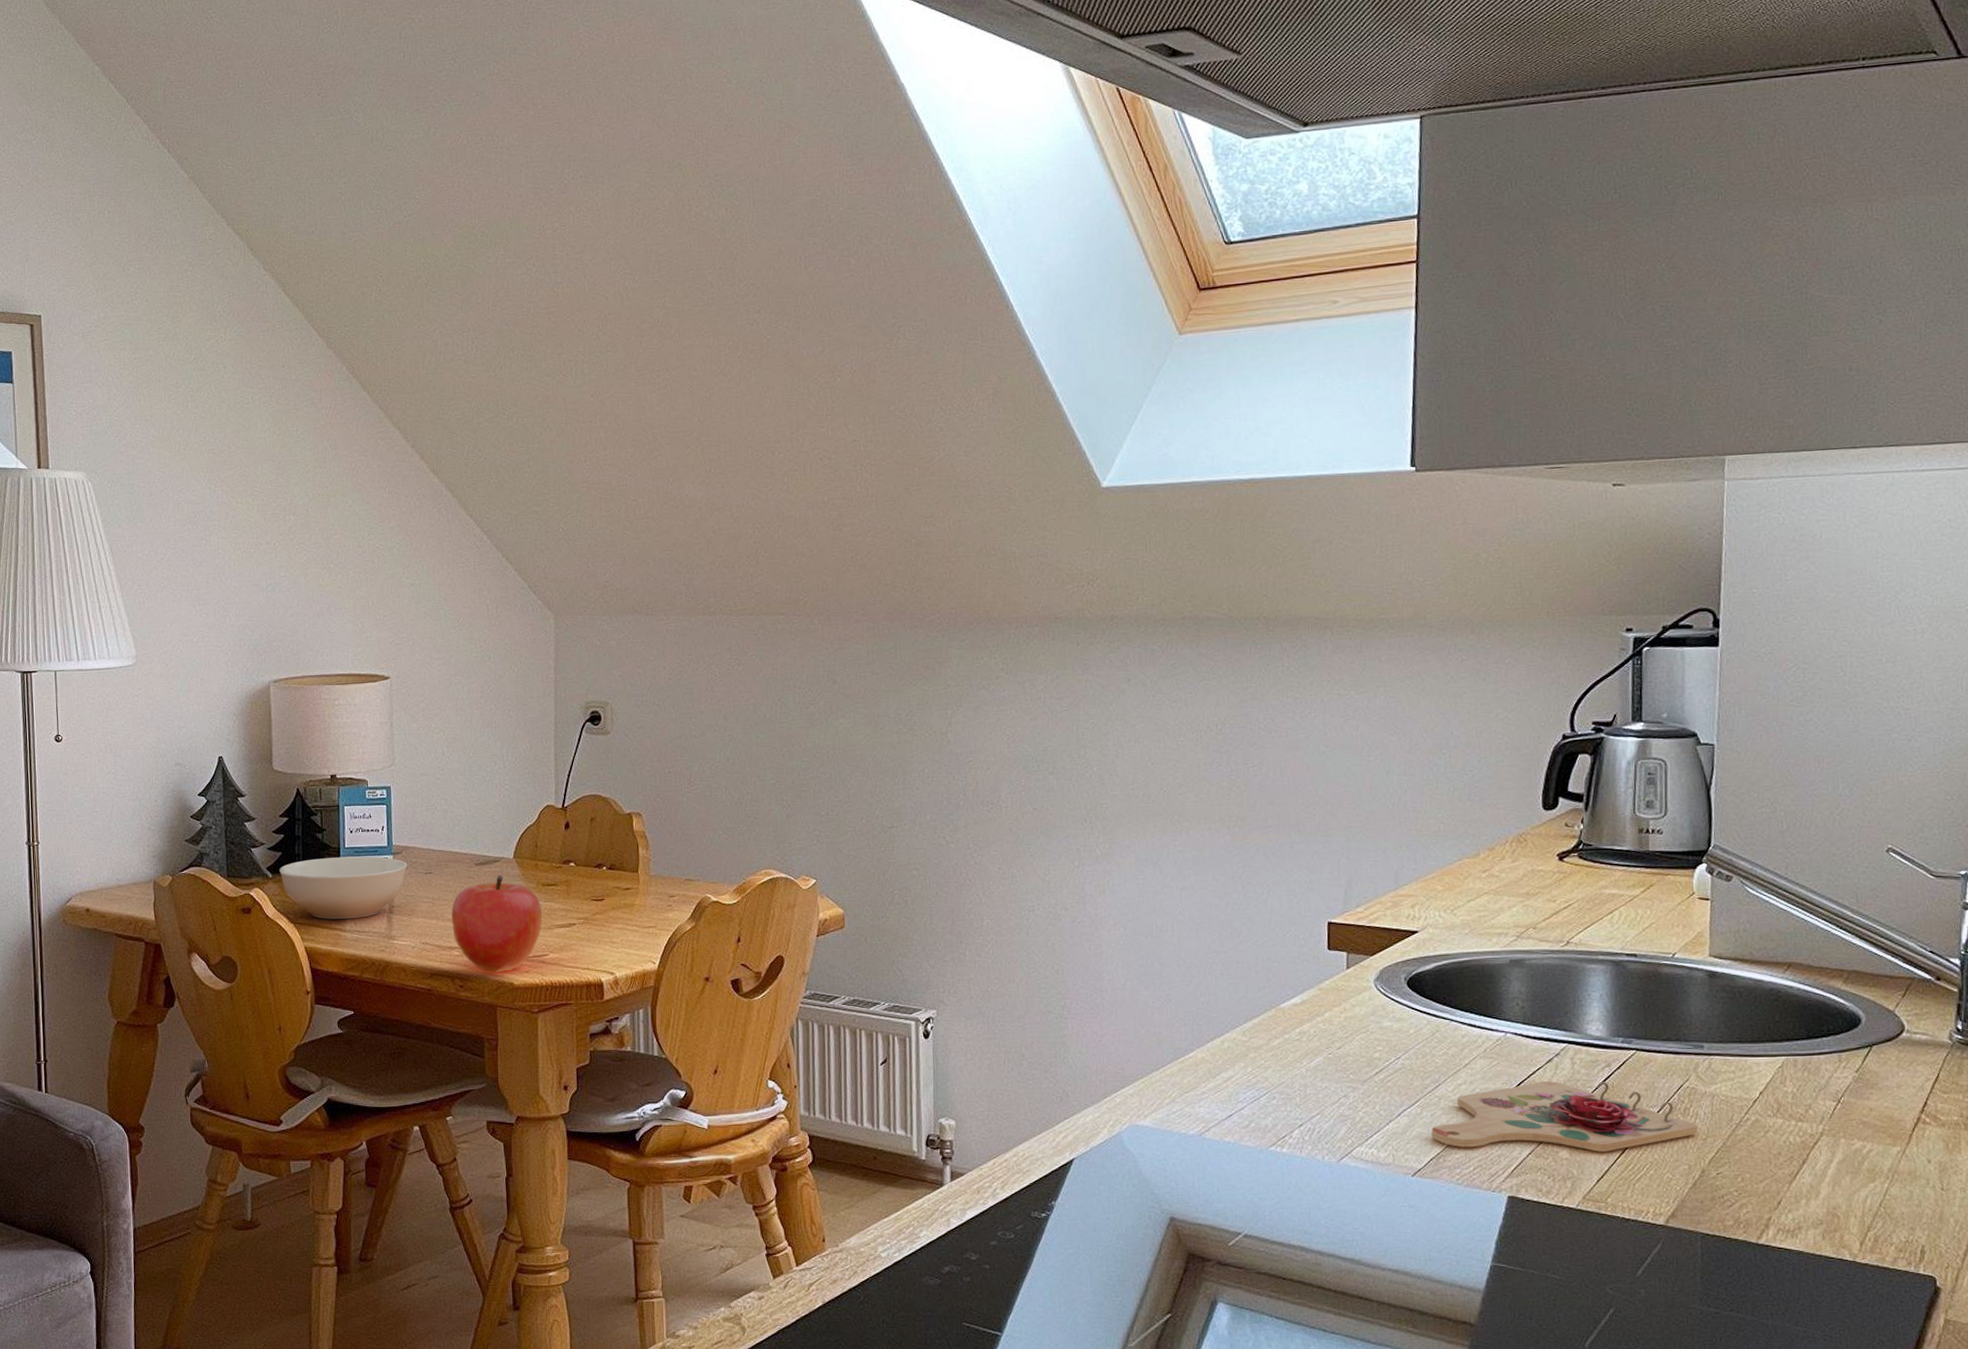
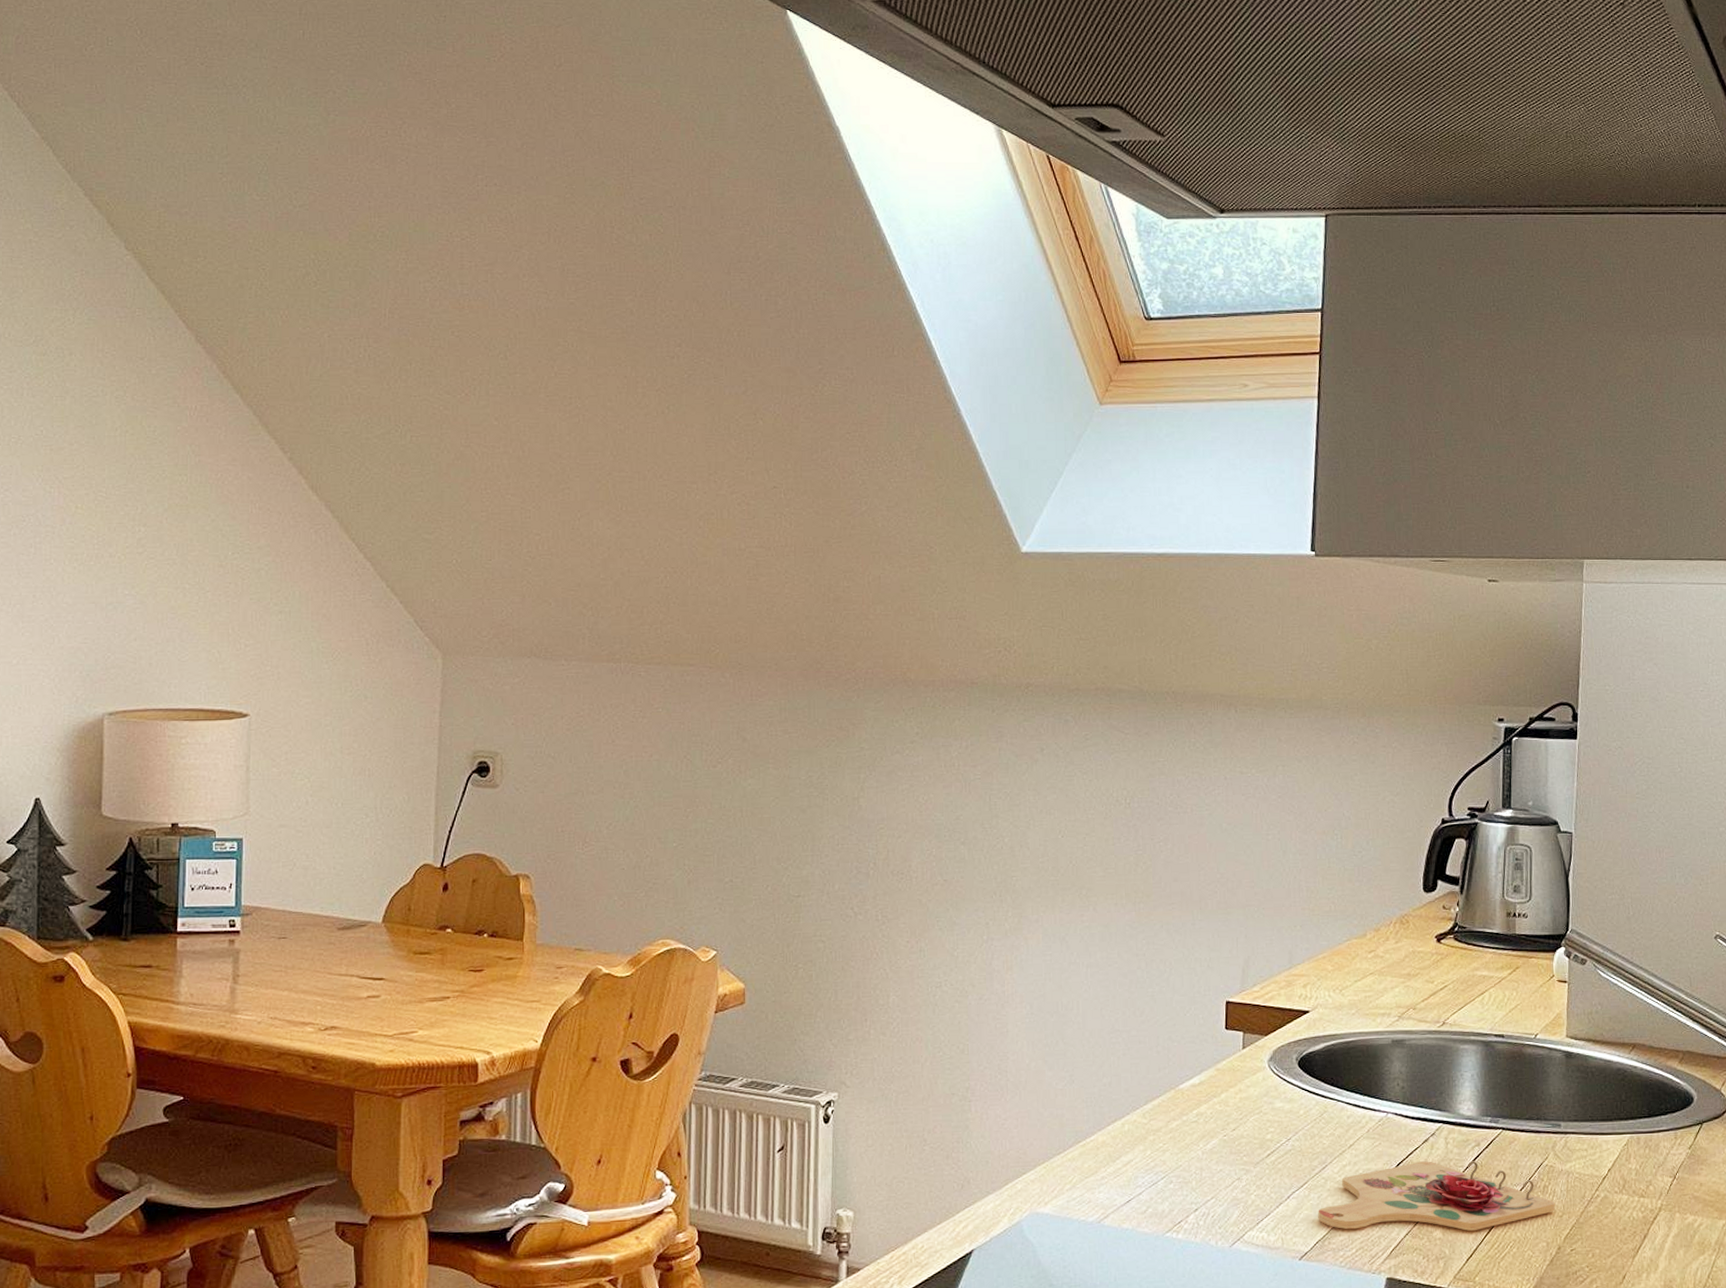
bowl: present [279,856,407,920] -> none [101,917,258,990]
fruit: present [451,875,542,973] -> none [307,941,412,1052]

